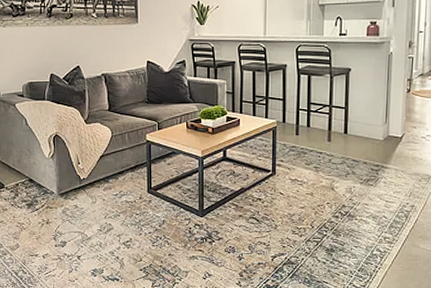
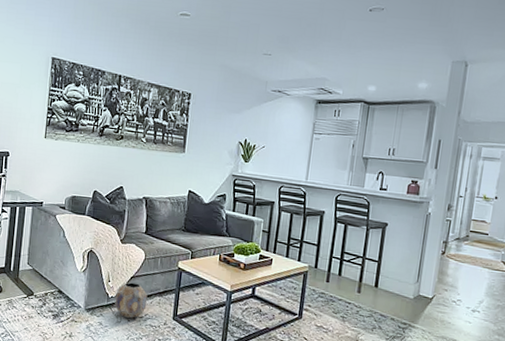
planter: none [87,161,120,197] -> present [115,282,148,318]

